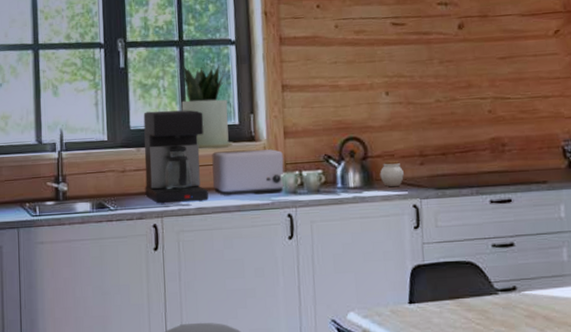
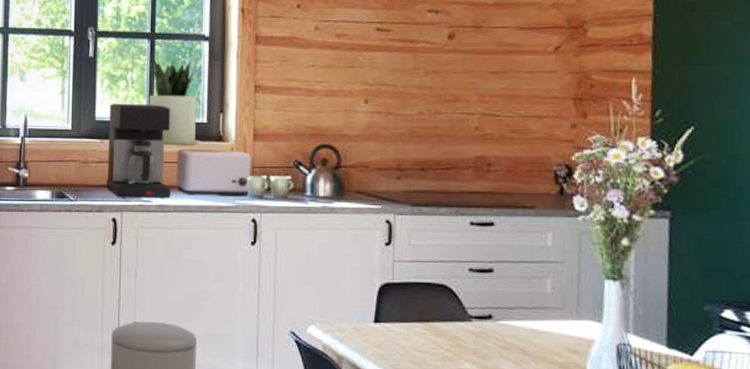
jar: present [380,160,404,187] -> none [352,171,378,200]

